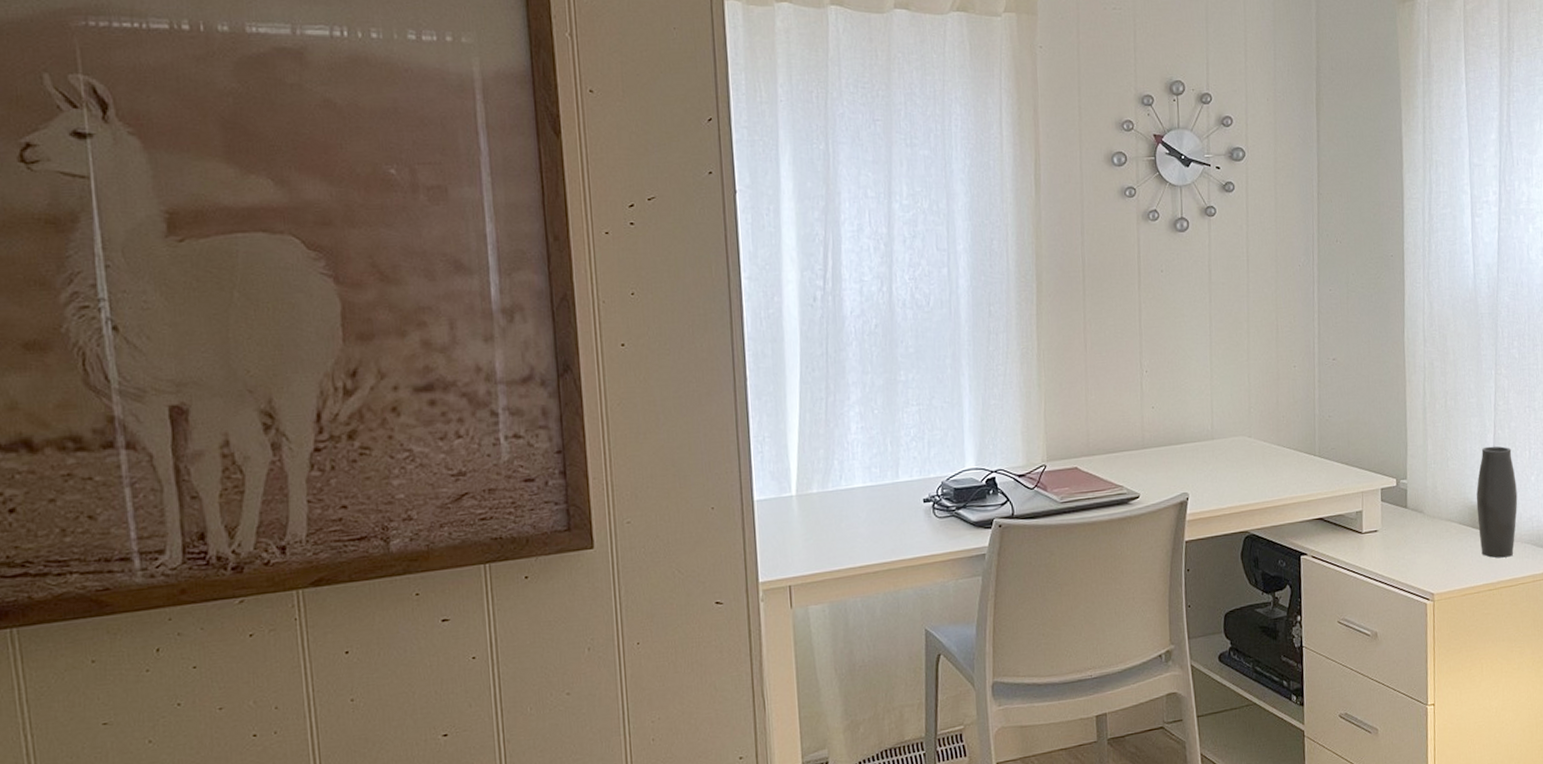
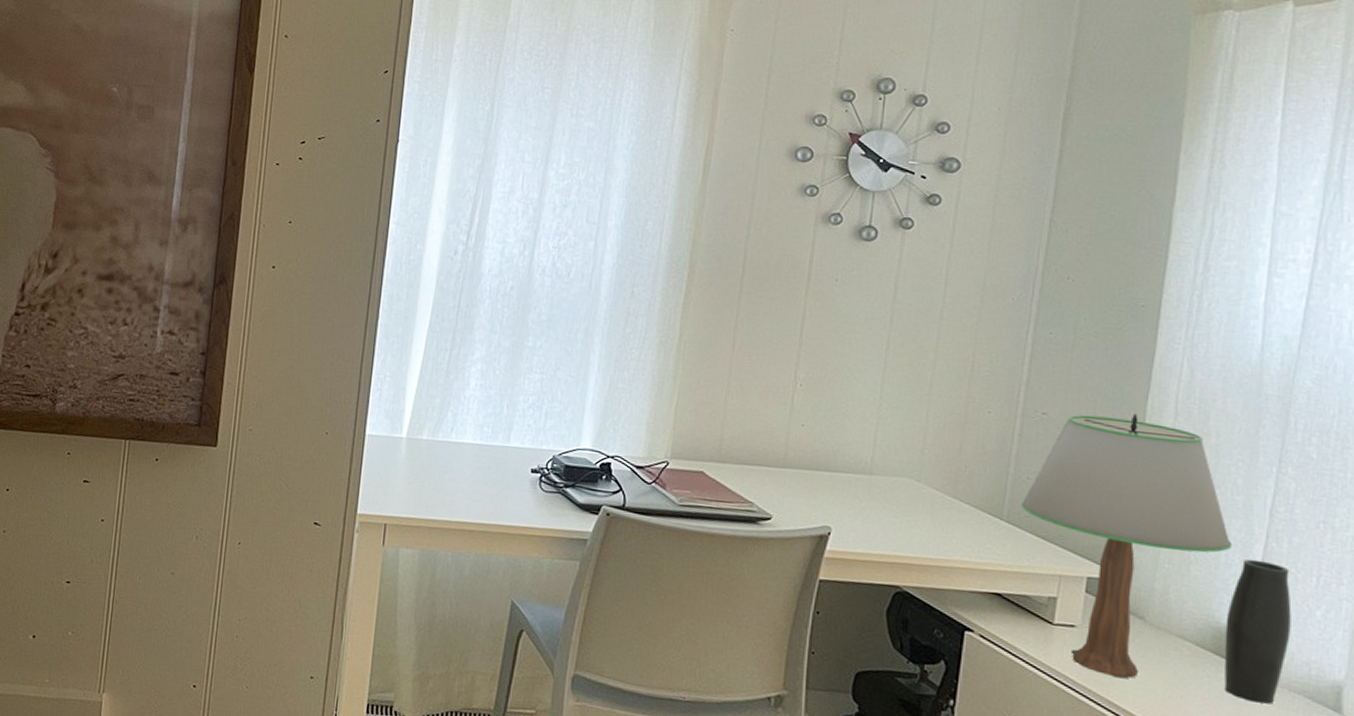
table lamp: none [1327,346,1474,565] -> present [1020,412,1233,678]

